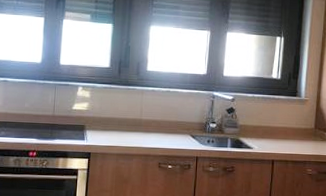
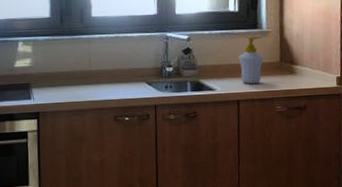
soap bottle: none [277,102,300,147] -> present [238,36,264,85]

